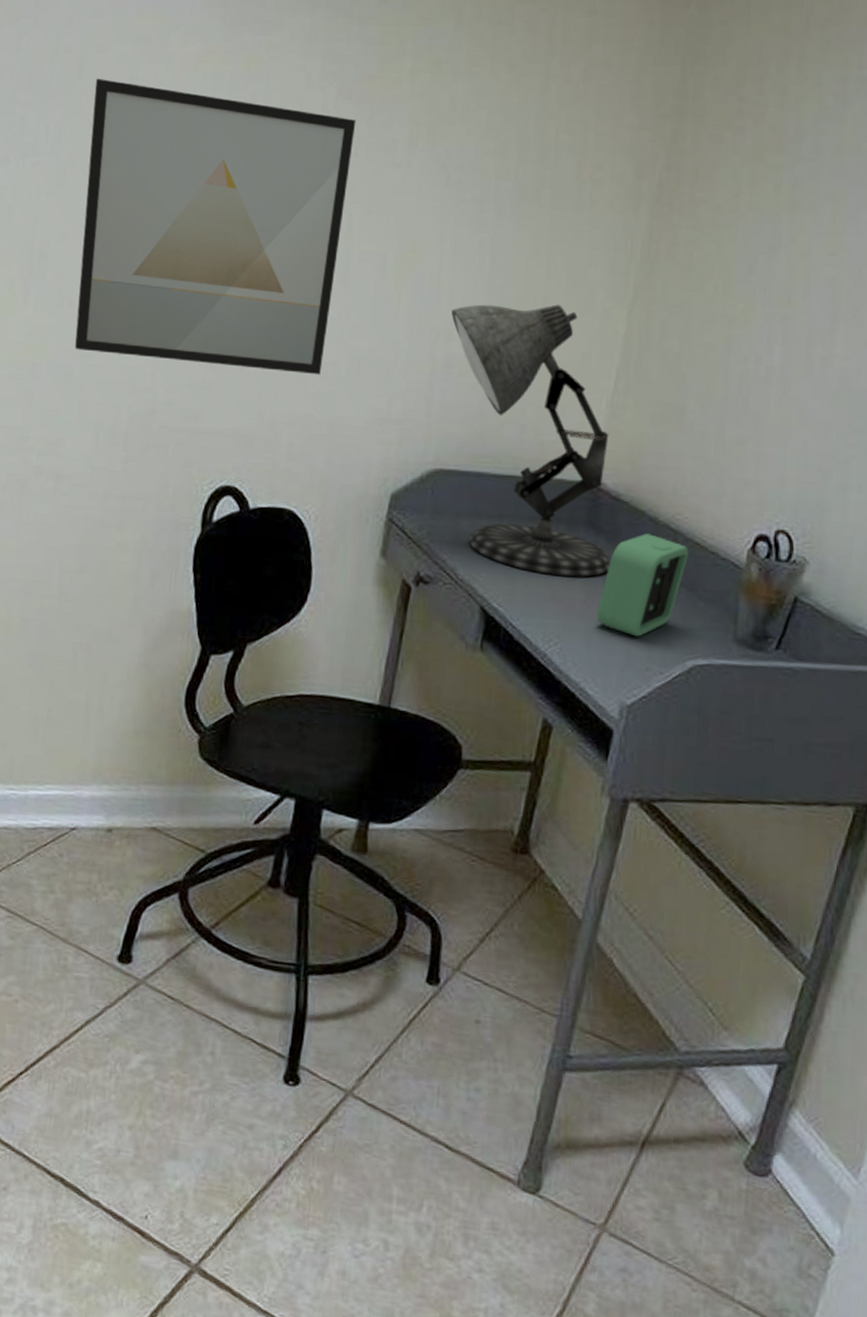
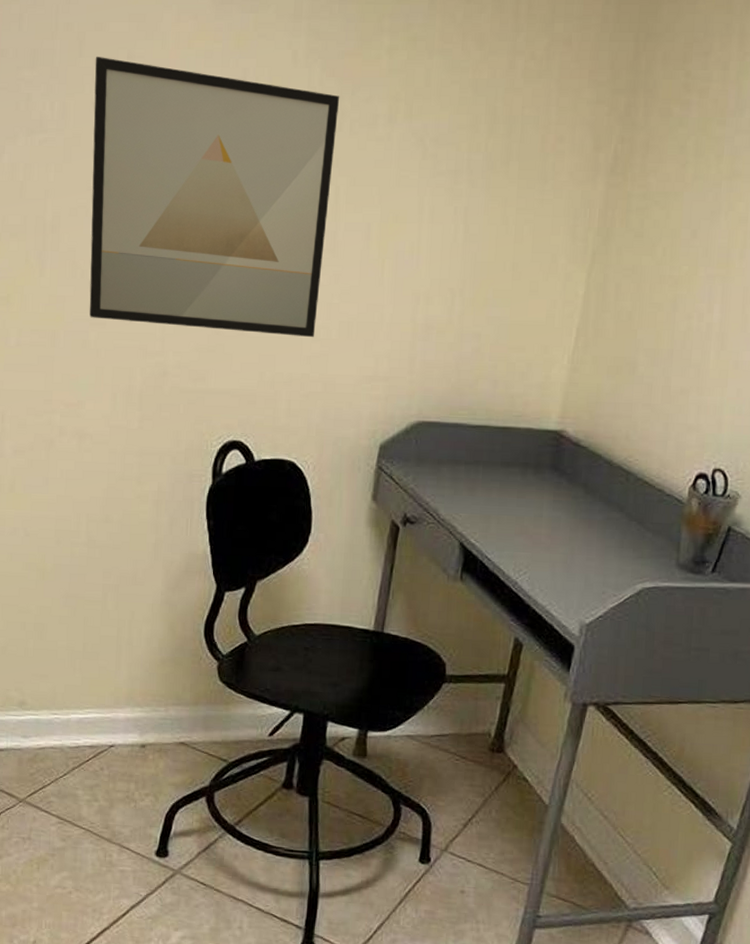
desk lamp: present [451,304,611,577] -> none [430,269,572,514]
alarm clock: present [597,534,689,637] -> none [560,475,639,565]

